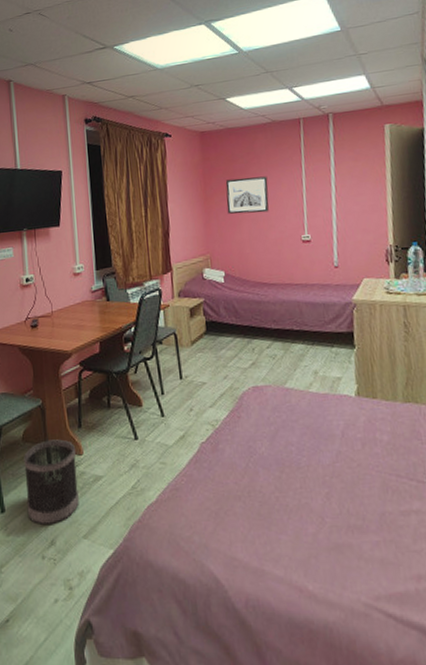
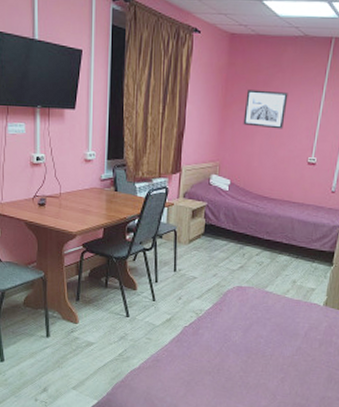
wastebasket: present [24,439,79,525] -> none [24,307,72,375]

